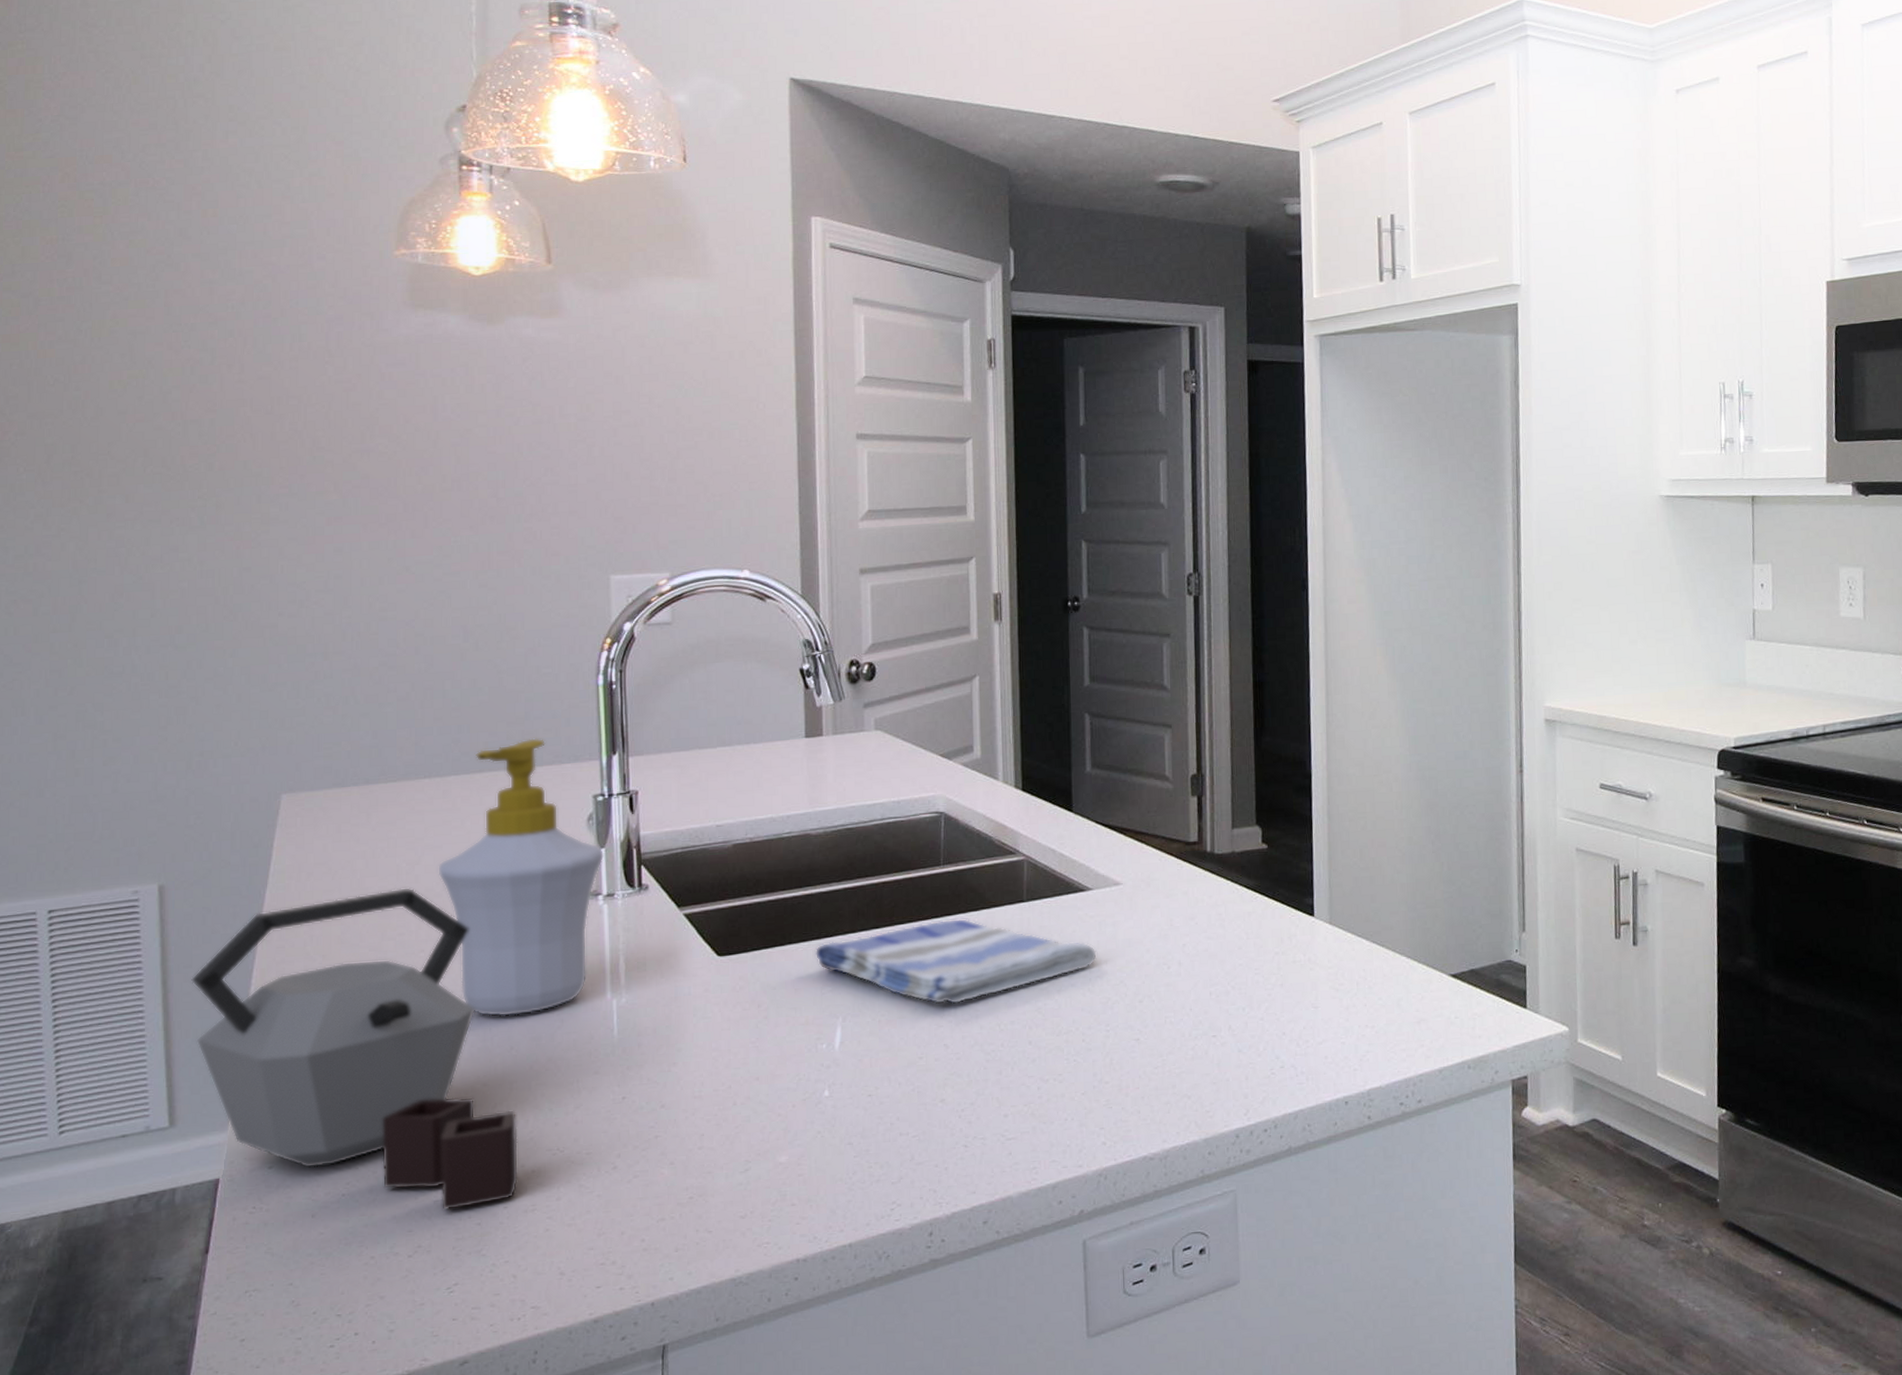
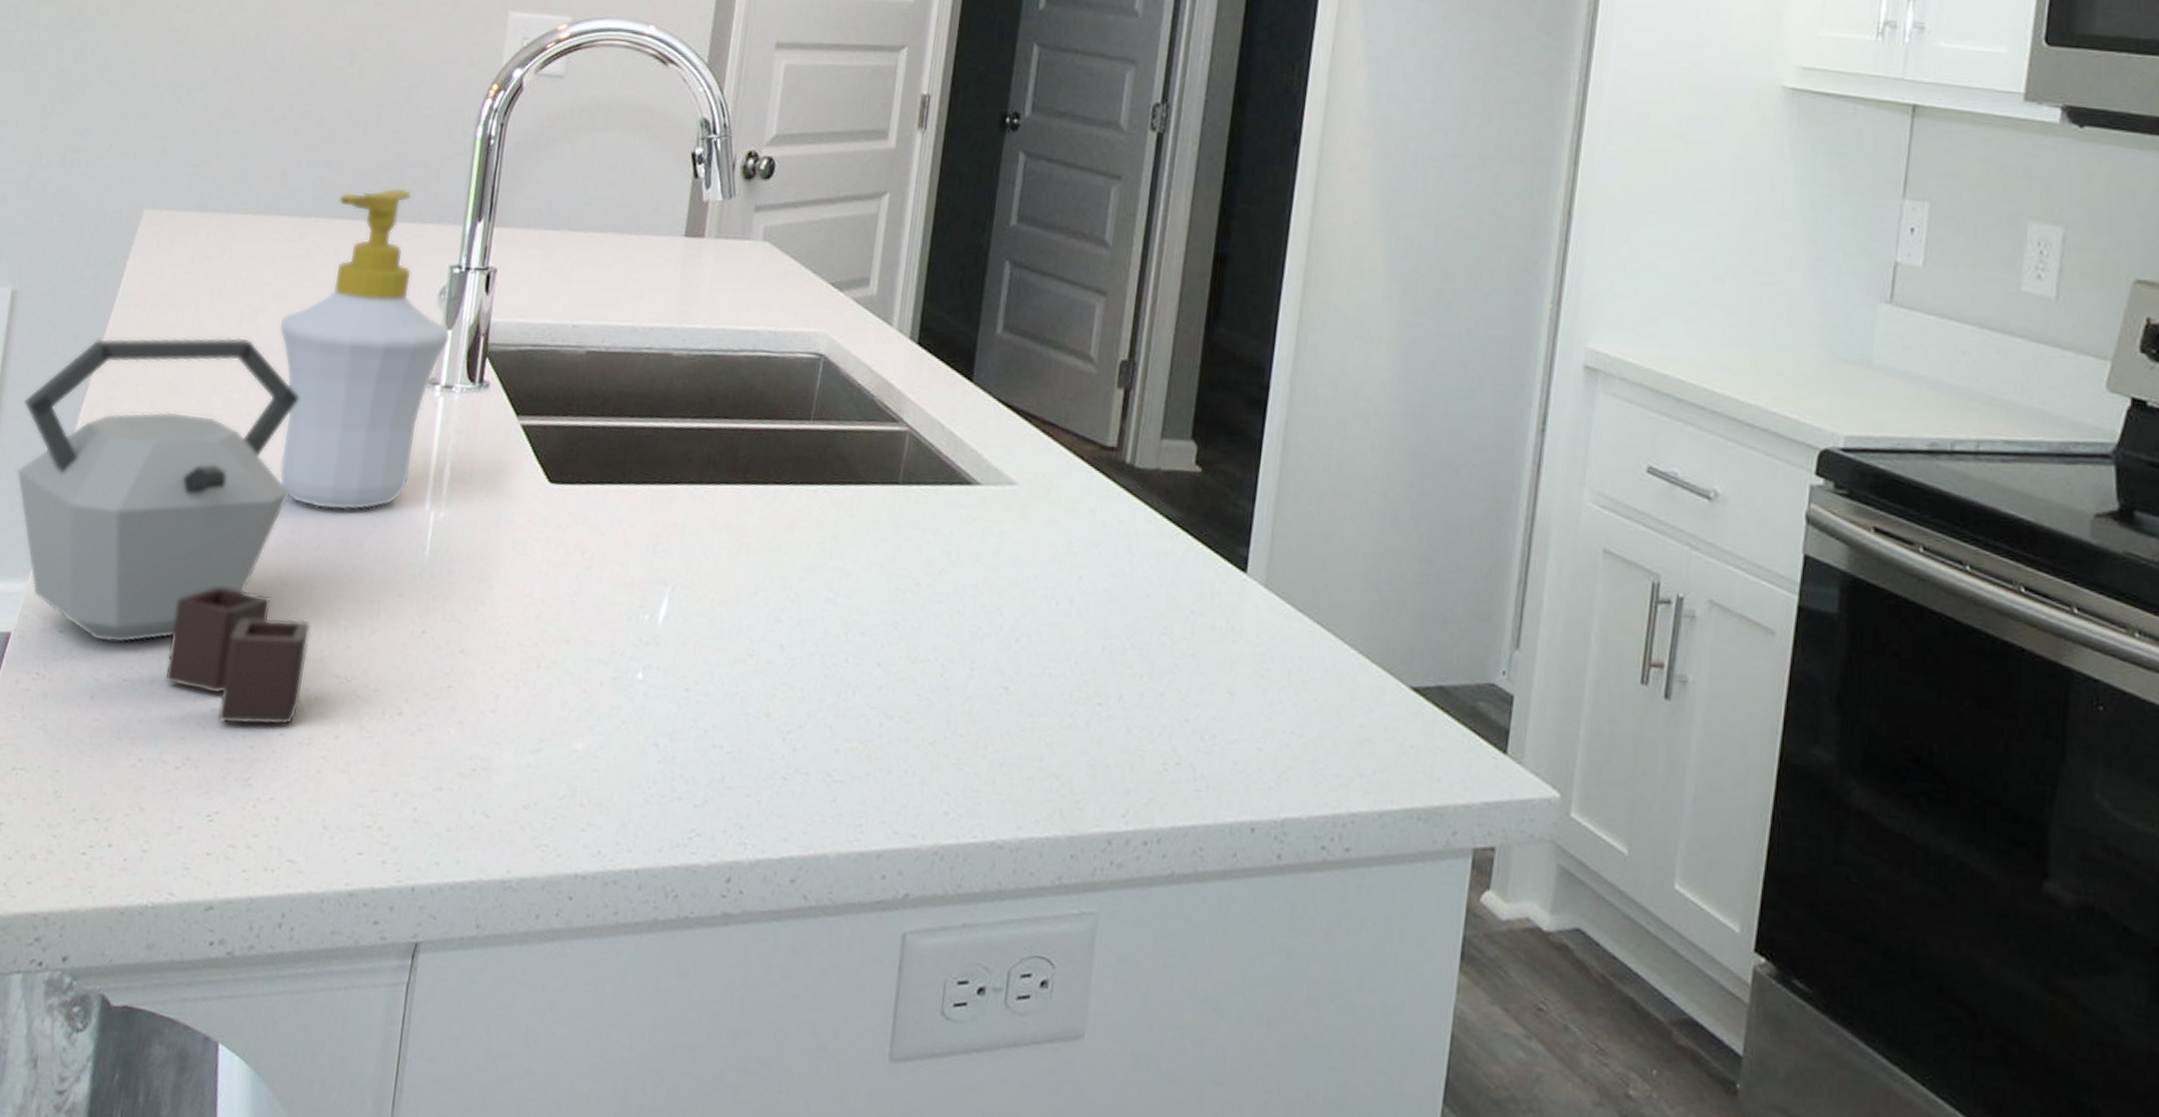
dish towel: present [815,918,1097,1005] -> none [653,488,974,598]

